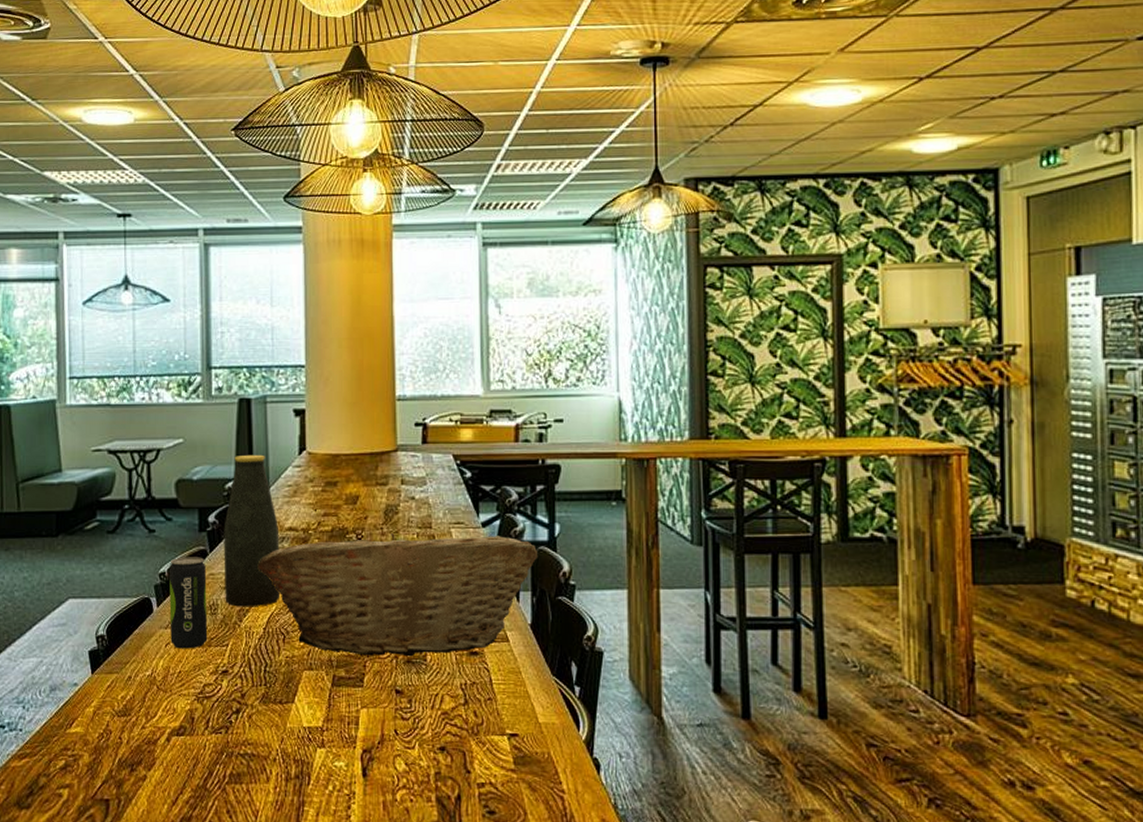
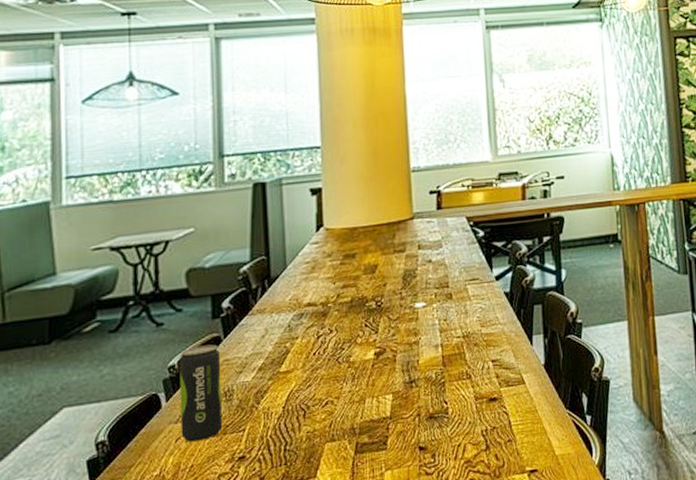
bottle: present [224,454,280,607] -> none [239,235,299,389]
fruit basket: present [257,533,539,657] -> none [275,286,548,420]

